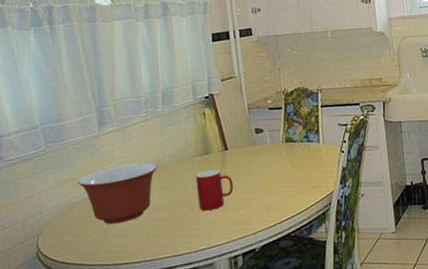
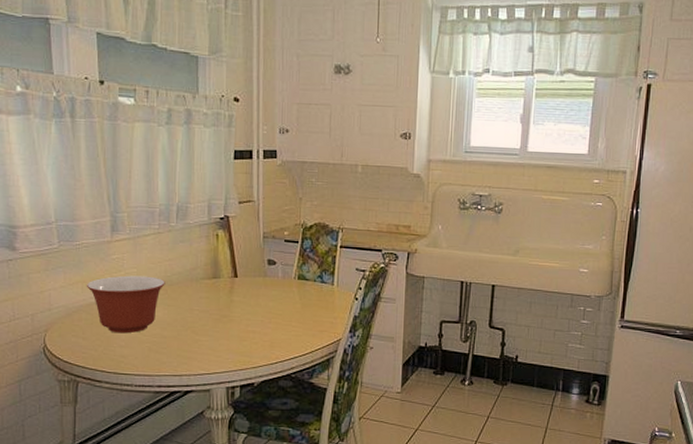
cup: present [195,169,234,211] -> none [201,295,239,337]

